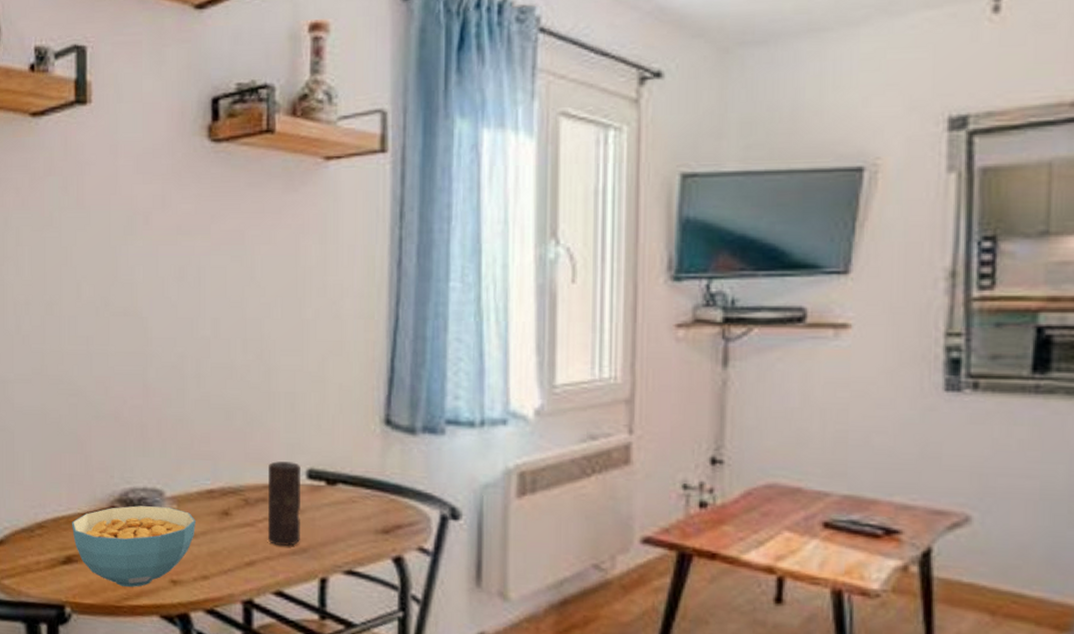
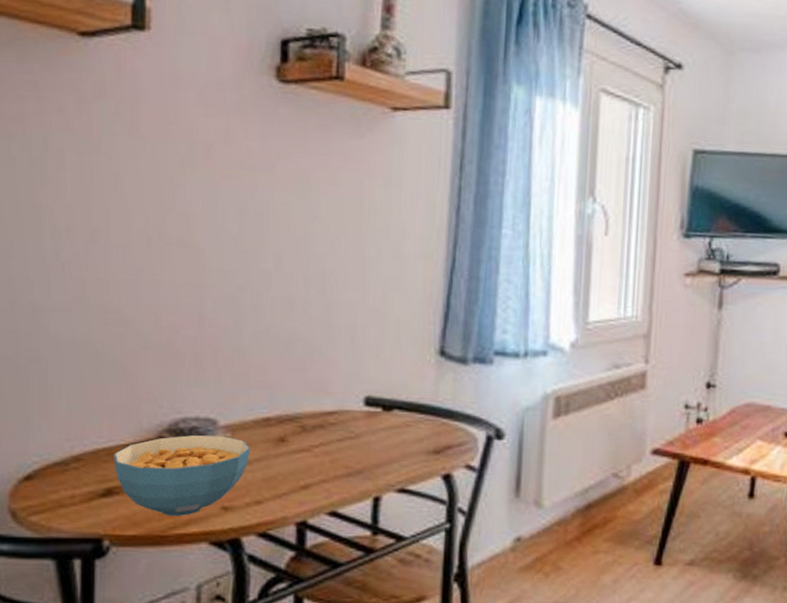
candle: present [268,461,300,546] -> none [324,390,358,469]

